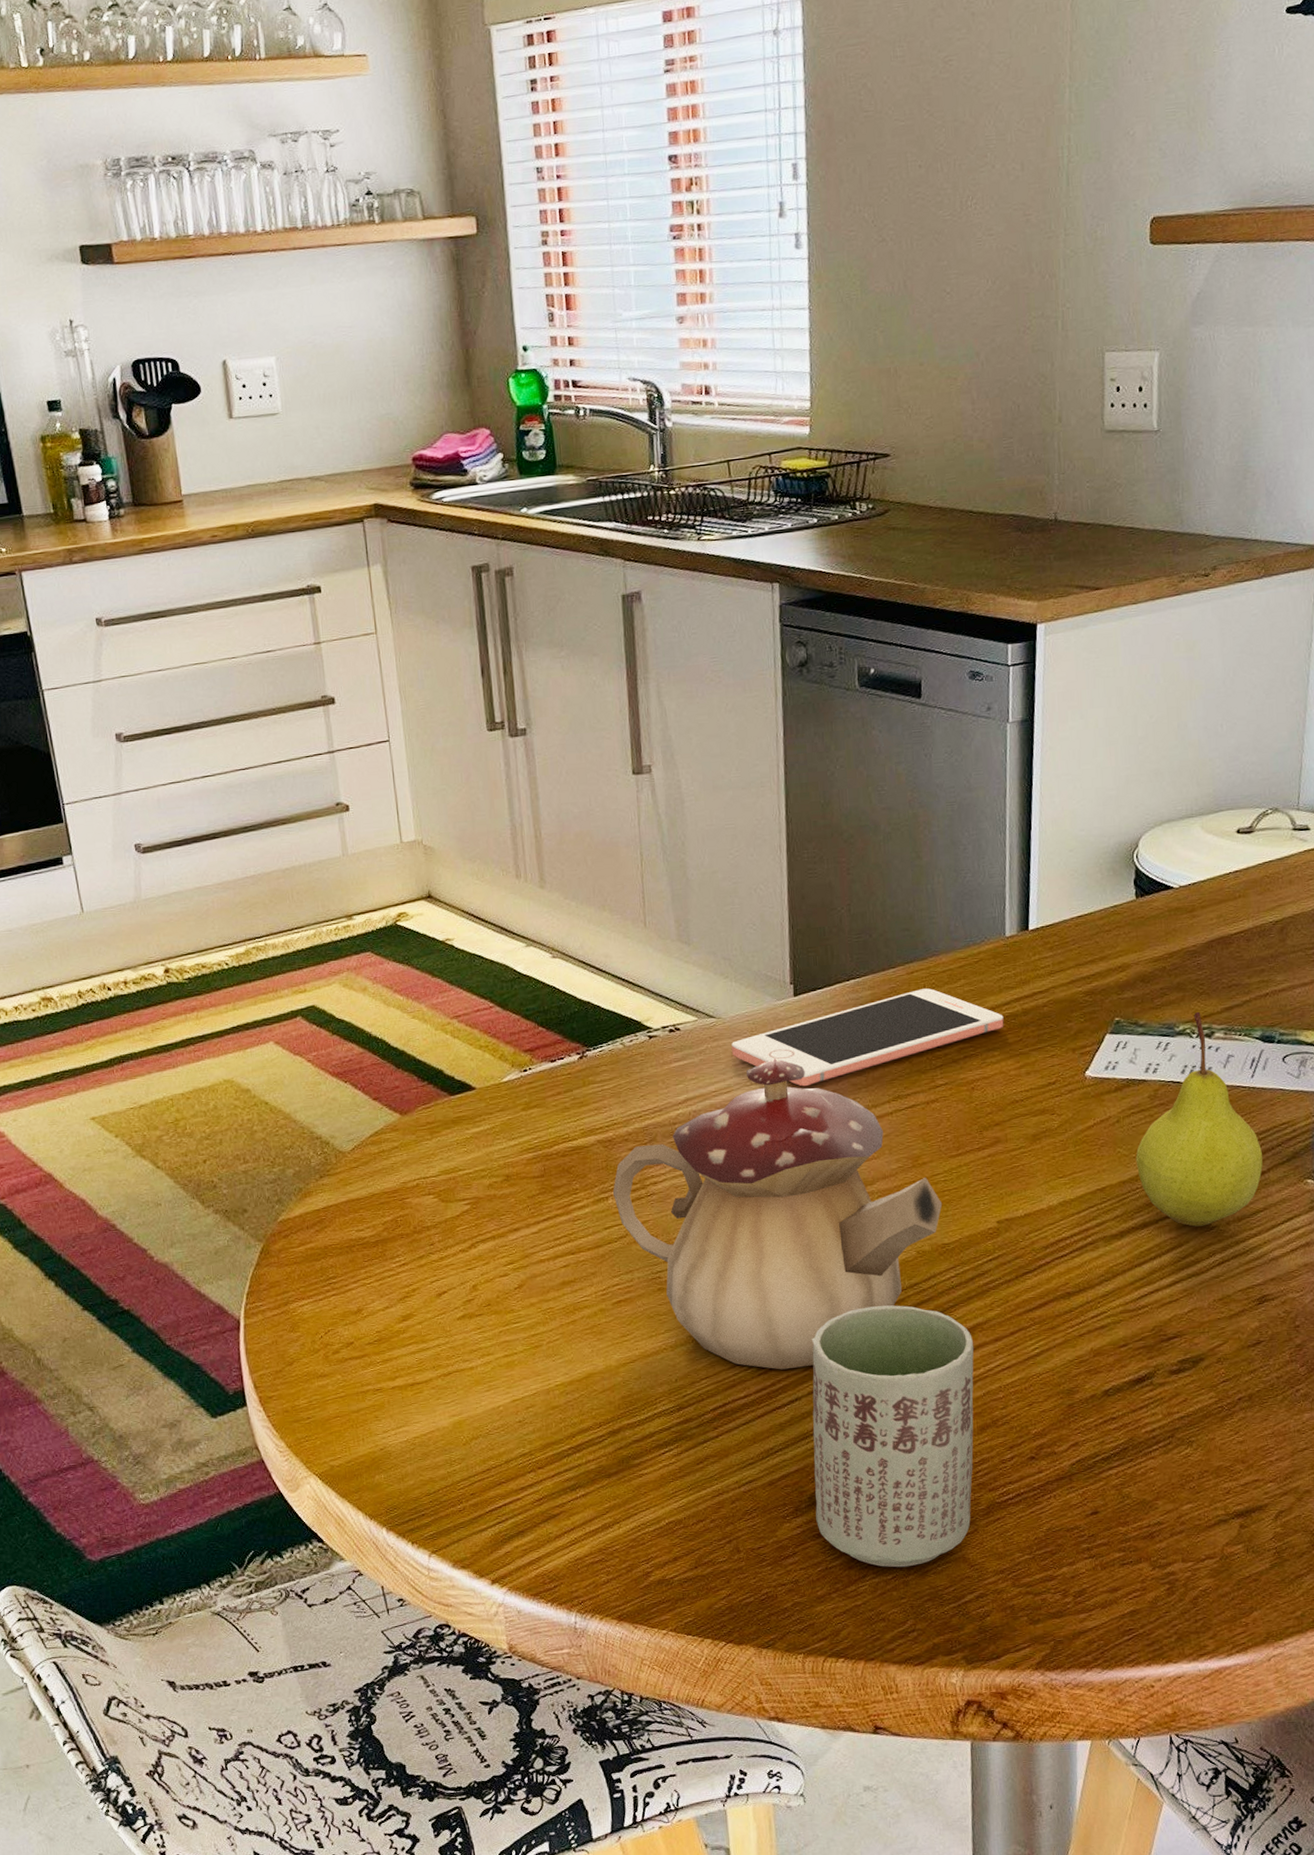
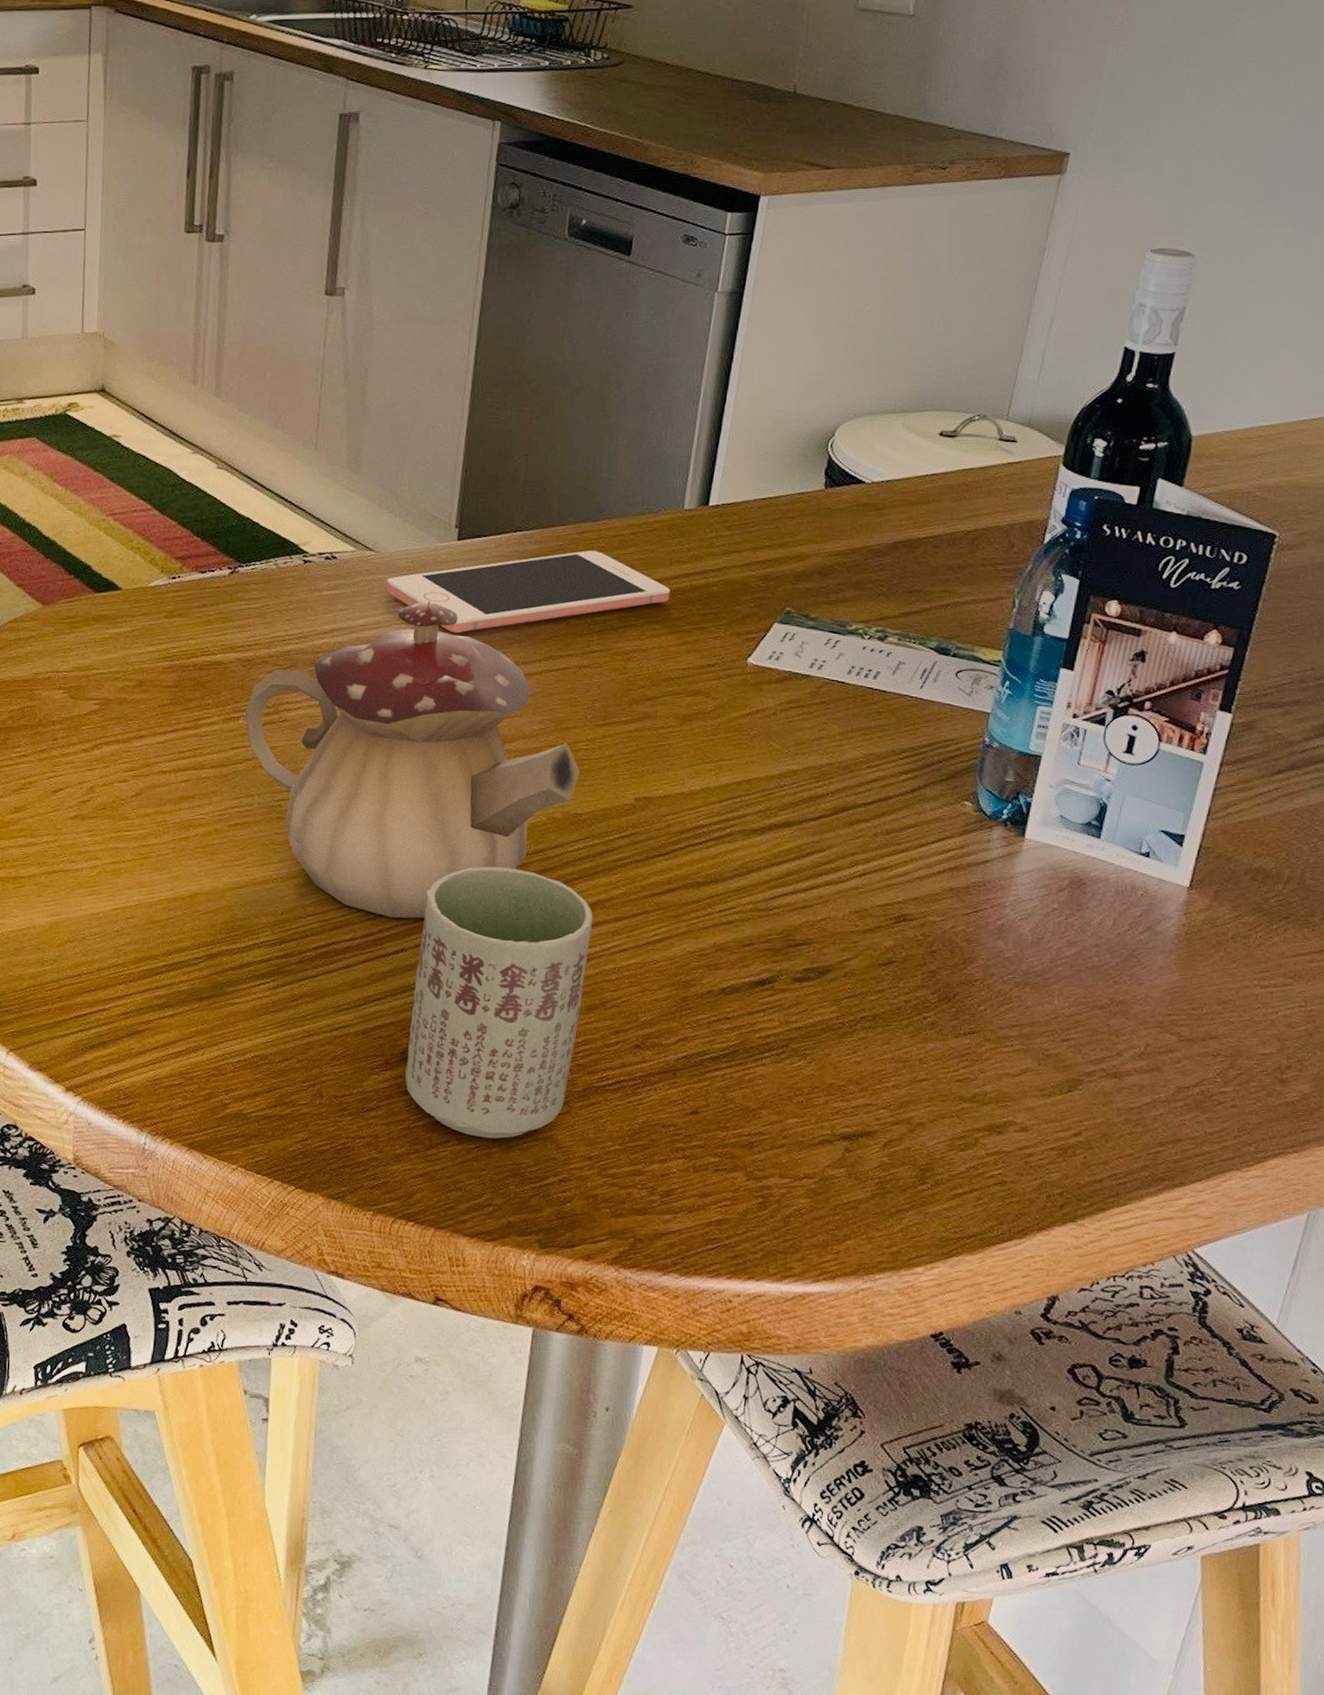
fruit: present [1135,1011,1263,1227] -> none [787,612,921,834]

